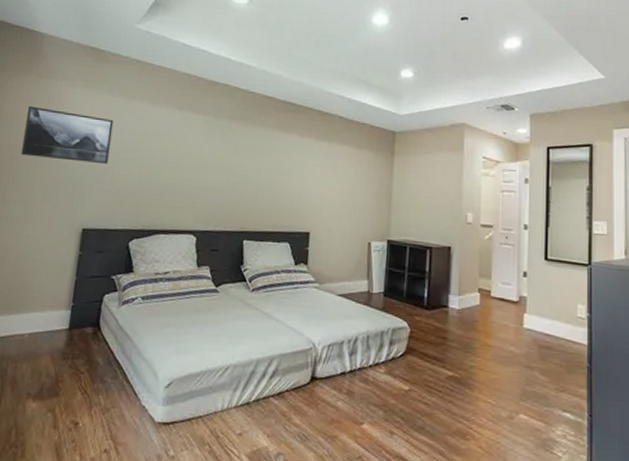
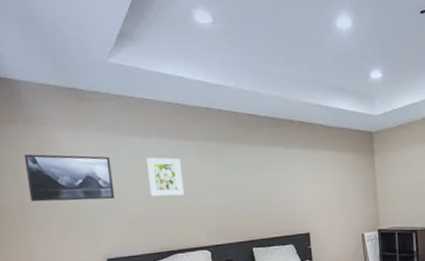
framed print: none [146,126,186,172] -> present [145,157,185,197]

